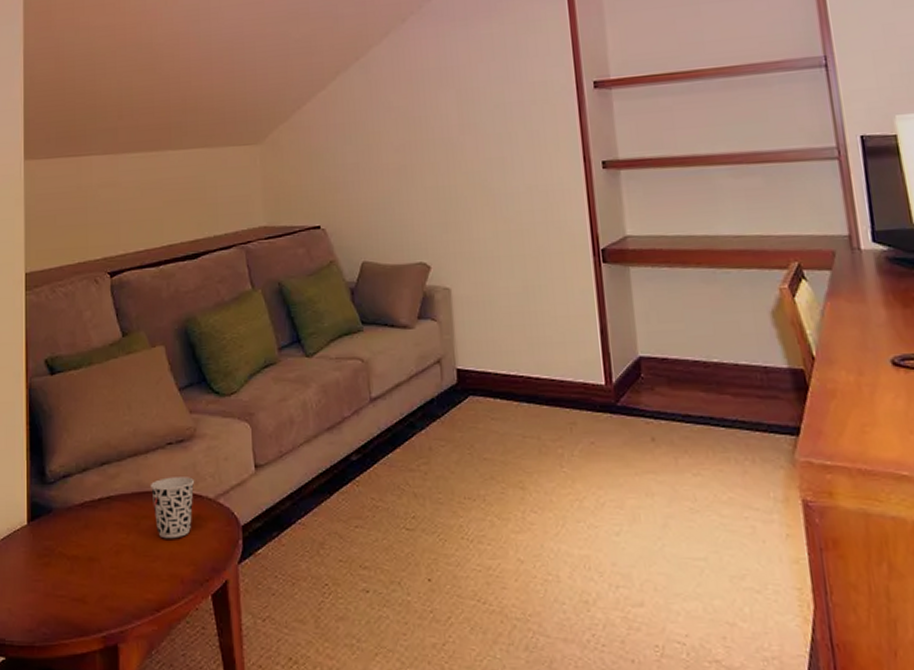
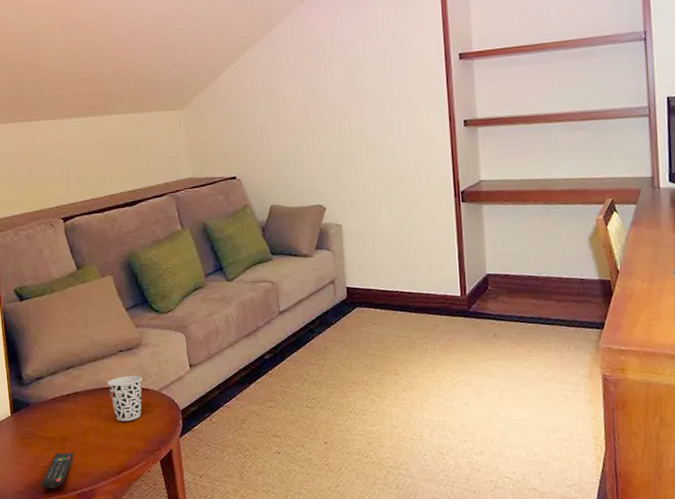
remote control: none [58,577,102,628] -> present [41,452,74,490]

